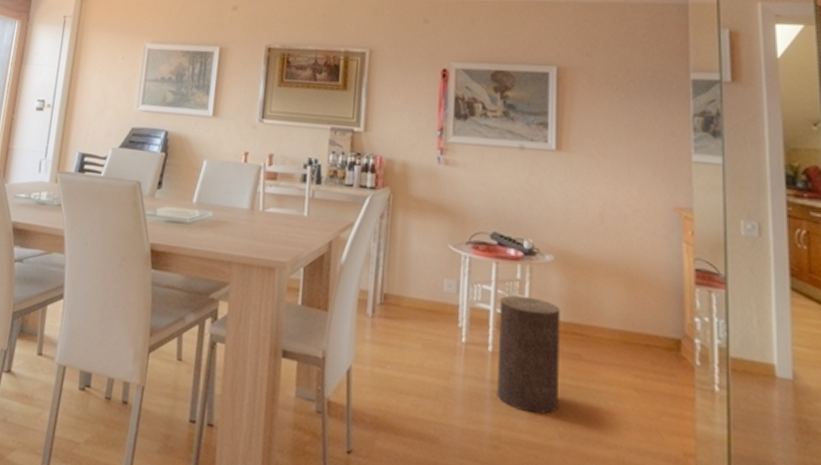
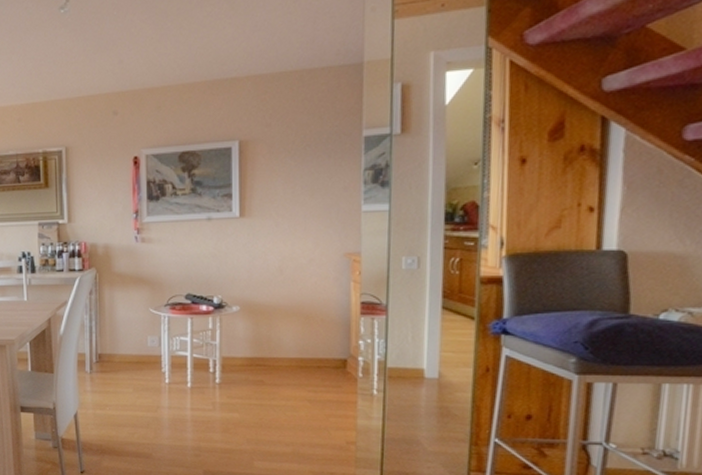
stool: present [497,295,561,415] -> none [195,341,246,428]

